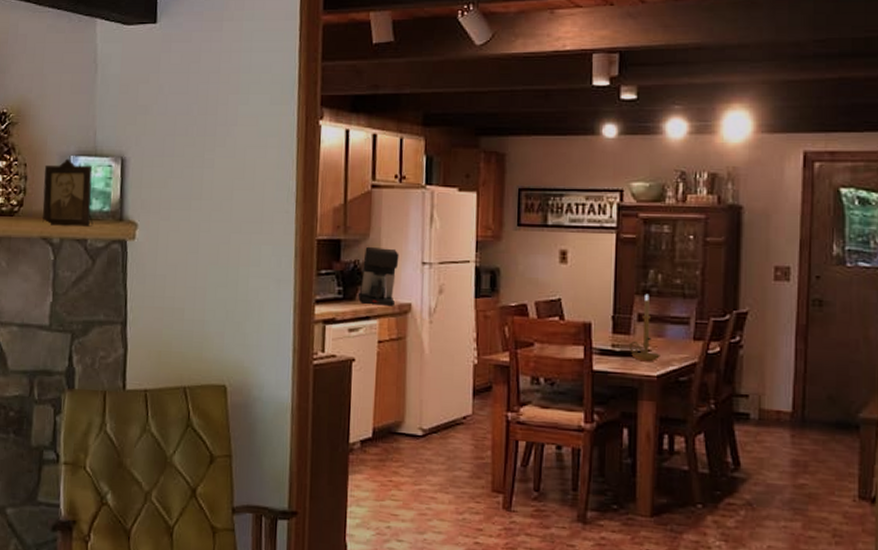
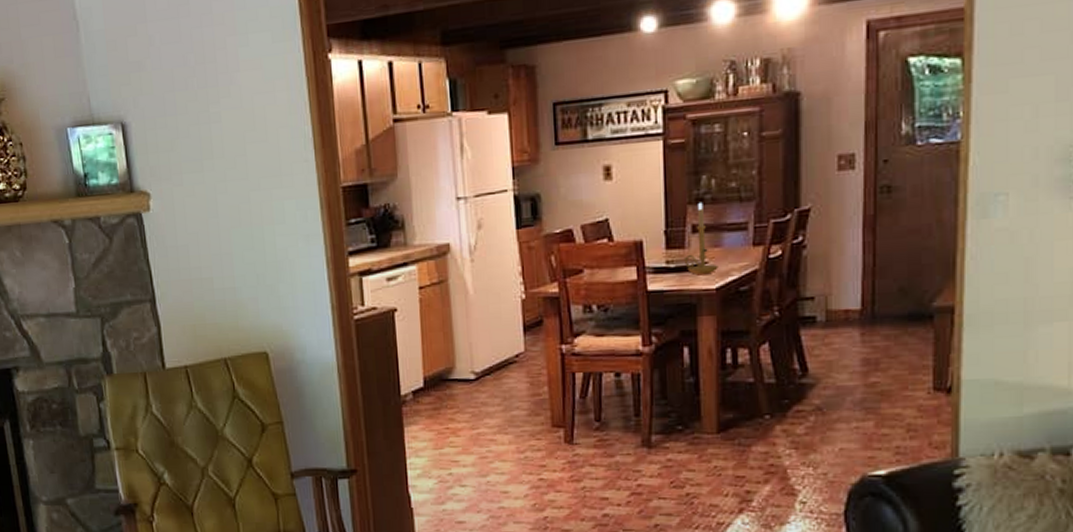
photo frame: present [42,158,94,228] -> none [41,131,104,207]
coffee maker: present [359,246,399,306] -> none [393,187,432,250]

